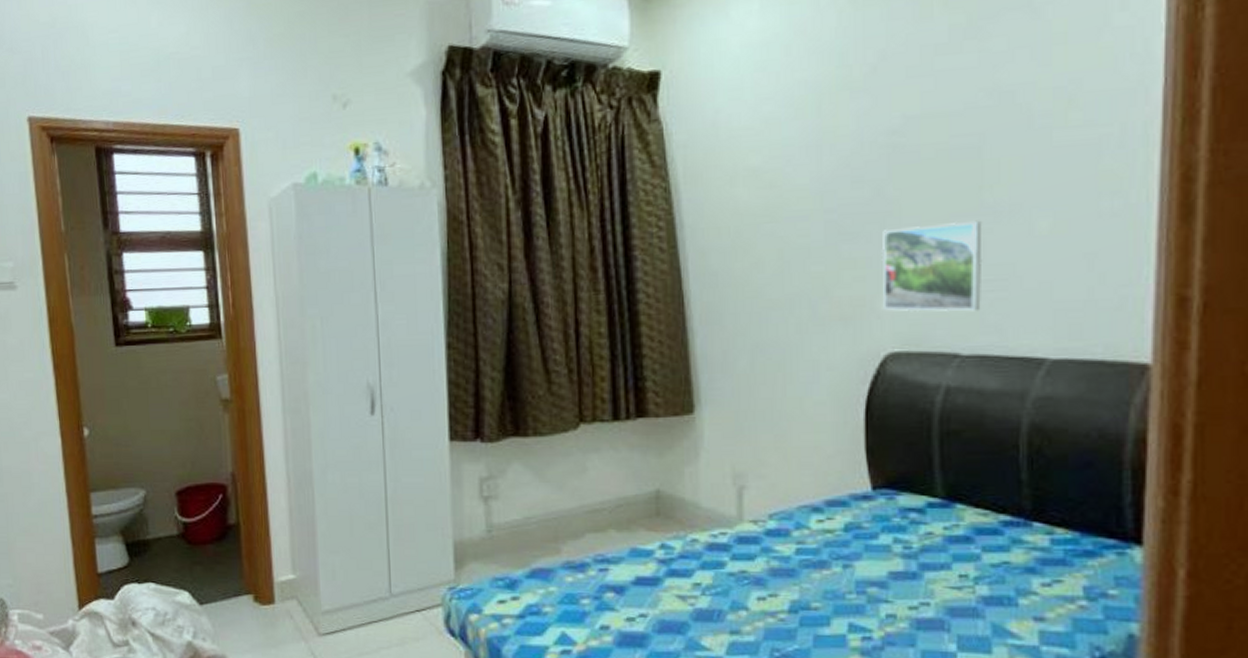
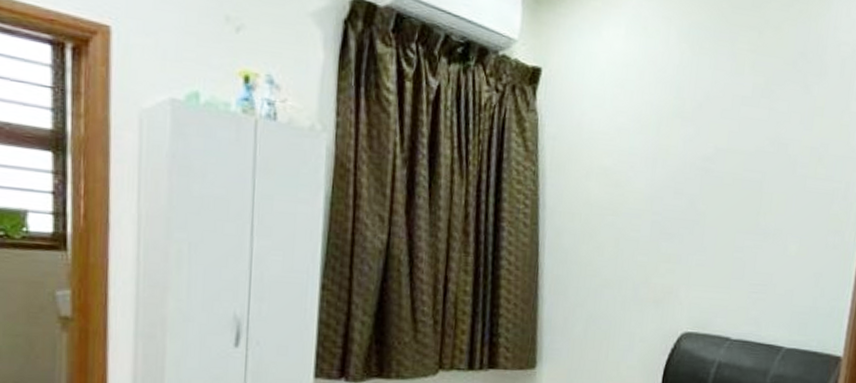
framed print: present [881,220,983,312] -> none [683,235,755,307]

